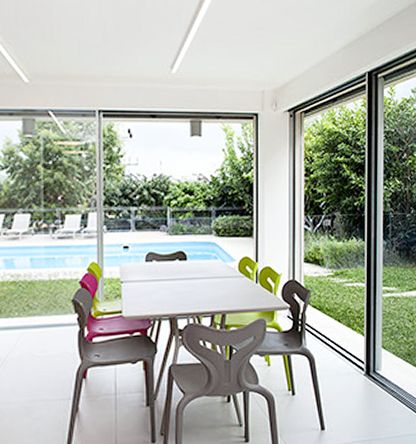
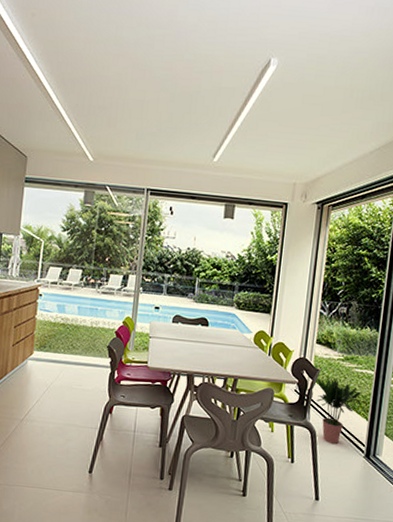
potted plant: none [309,296,355,368] -> present [316,376,362,445]

